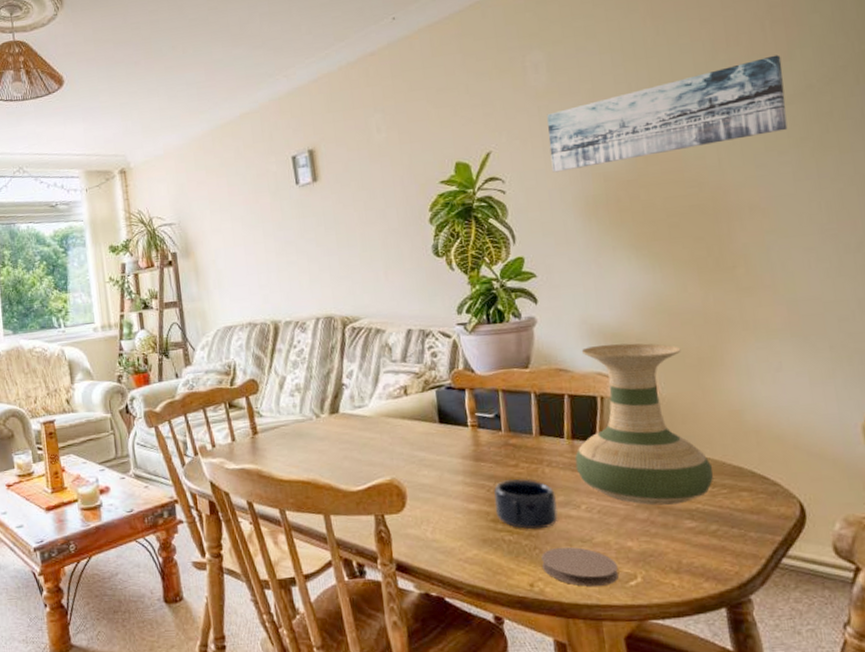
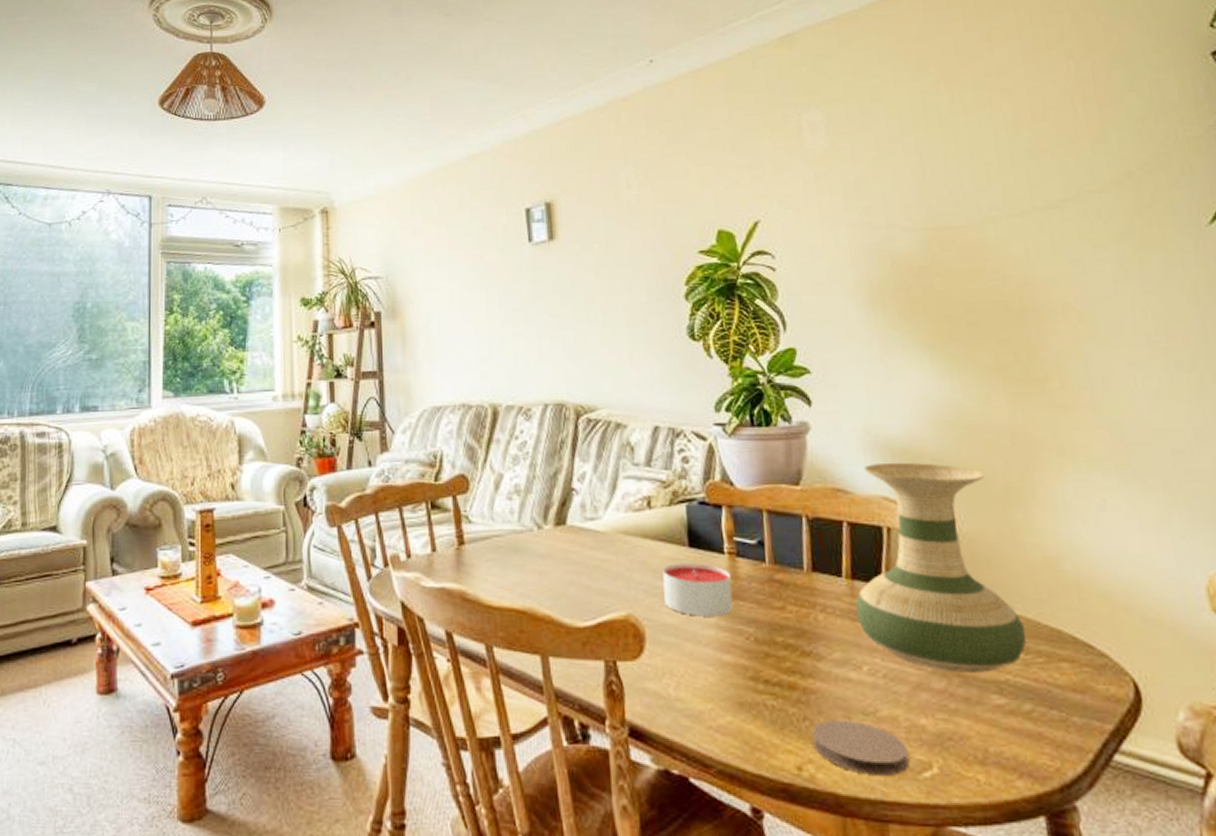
candle: none [418,435,476,477] -> present [663,563,733,616]
mug: present [494,479,558,530] -> none [754,625,834,694]
wall art: present [547,55,788,173] -> none [825,135,1105,251]

